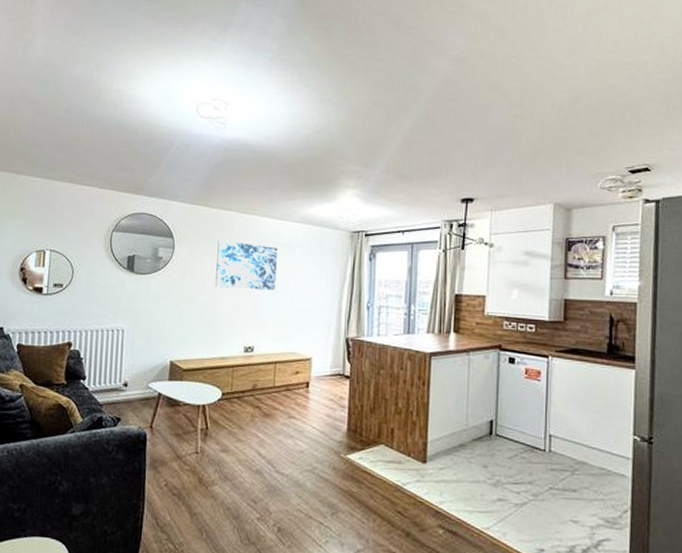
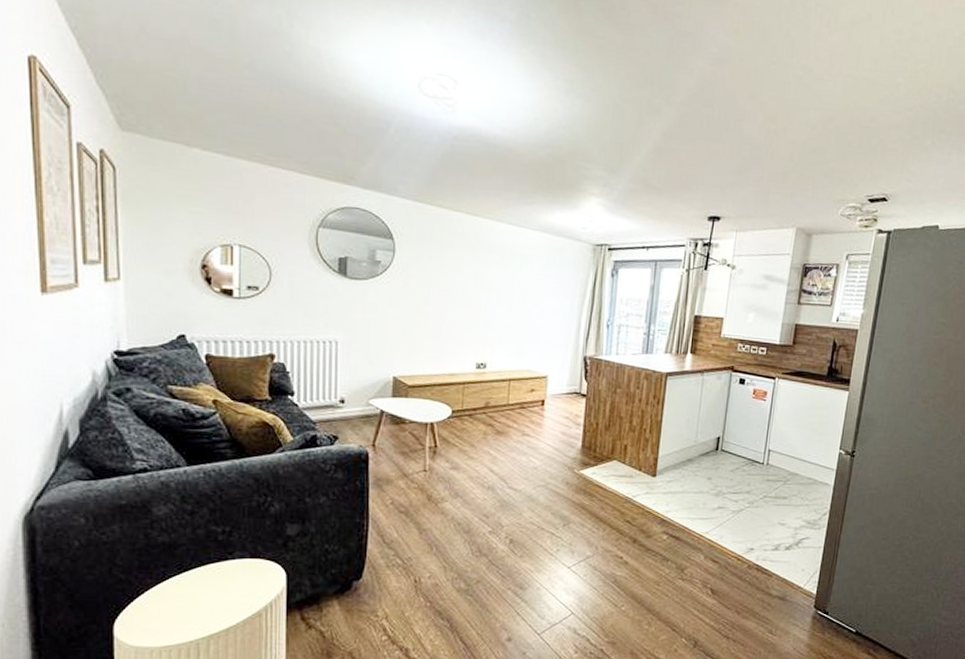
wall art: present [214,241,278,291] -> none [442,246,515,304]

